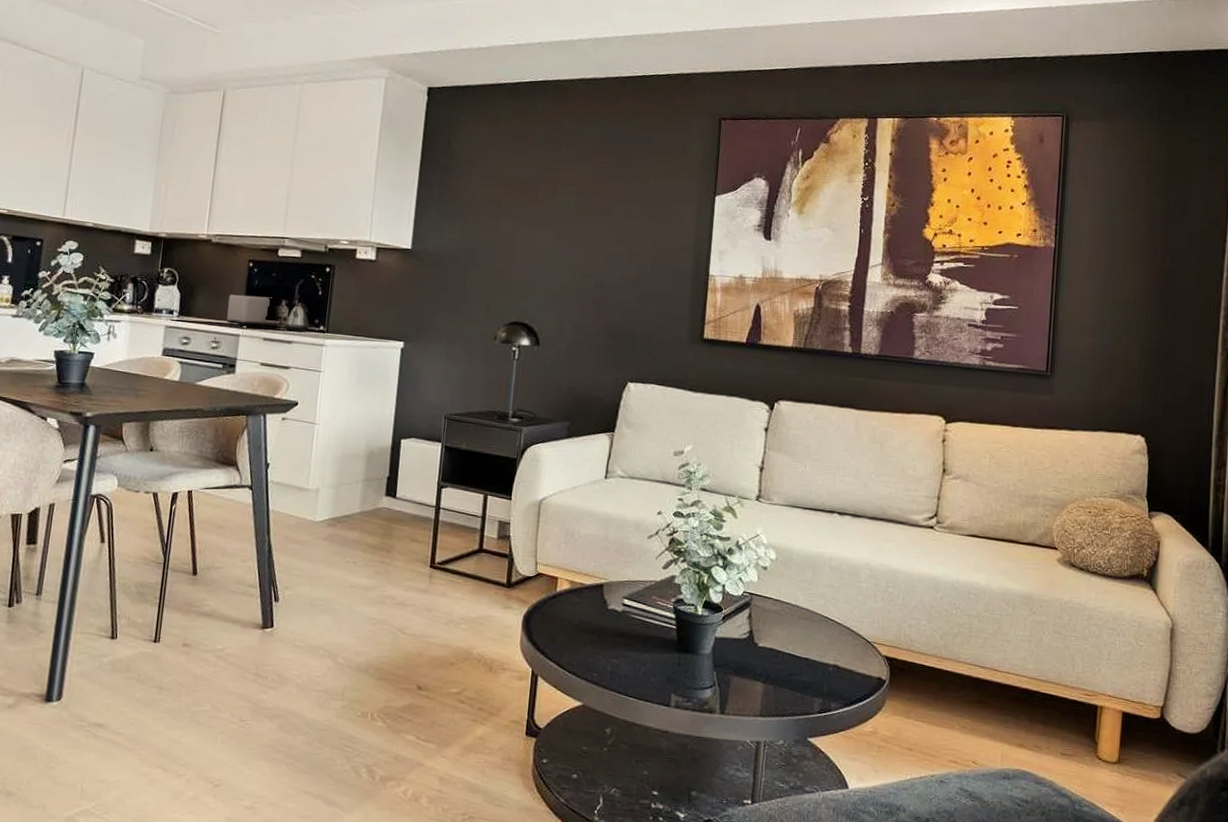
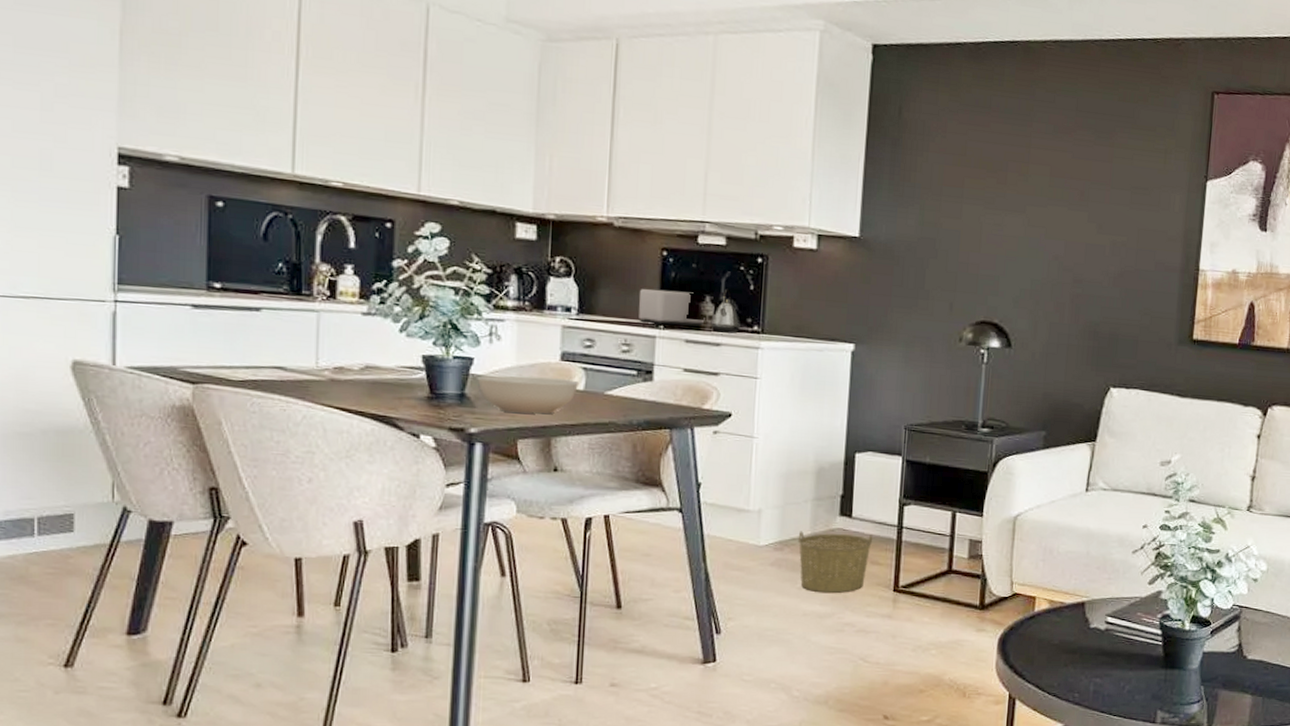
bowl: none [95,367,176,401] -> present [477,375,580,414]
basket: none [348,509,413,568] -> present [797,531,872,594]

